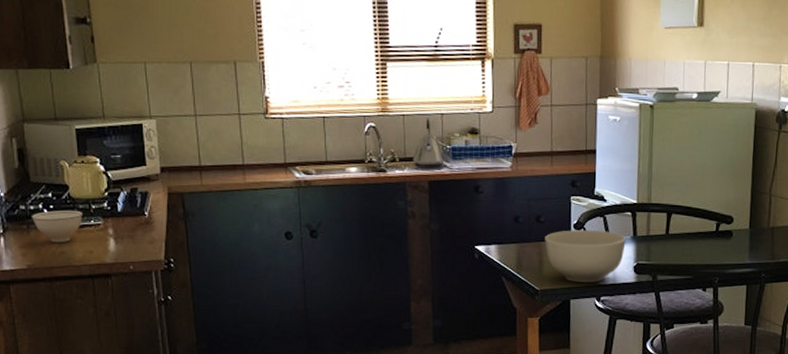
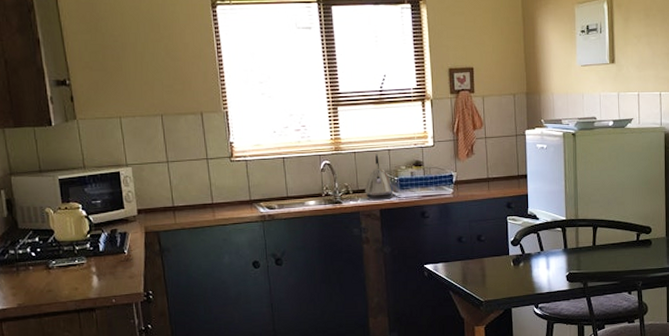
bowl: present [32,210,83,243] -> none [21,252,68,283]
bowl: present [545,230,626,283] -> none [486,245,558,293]

